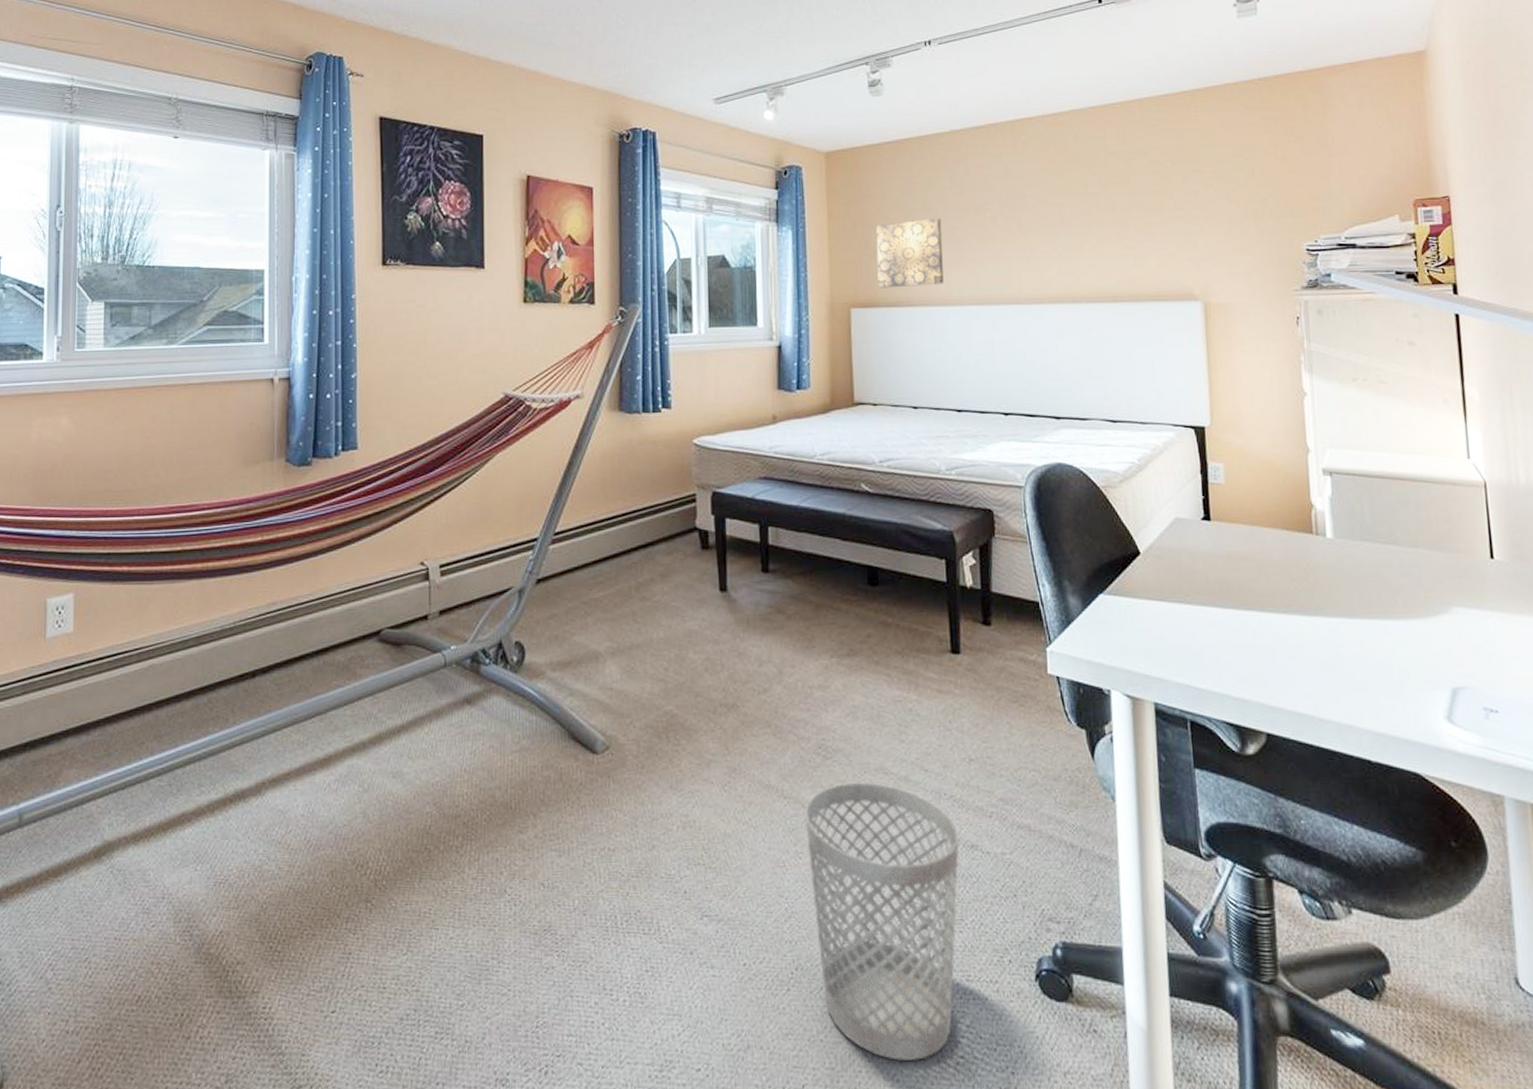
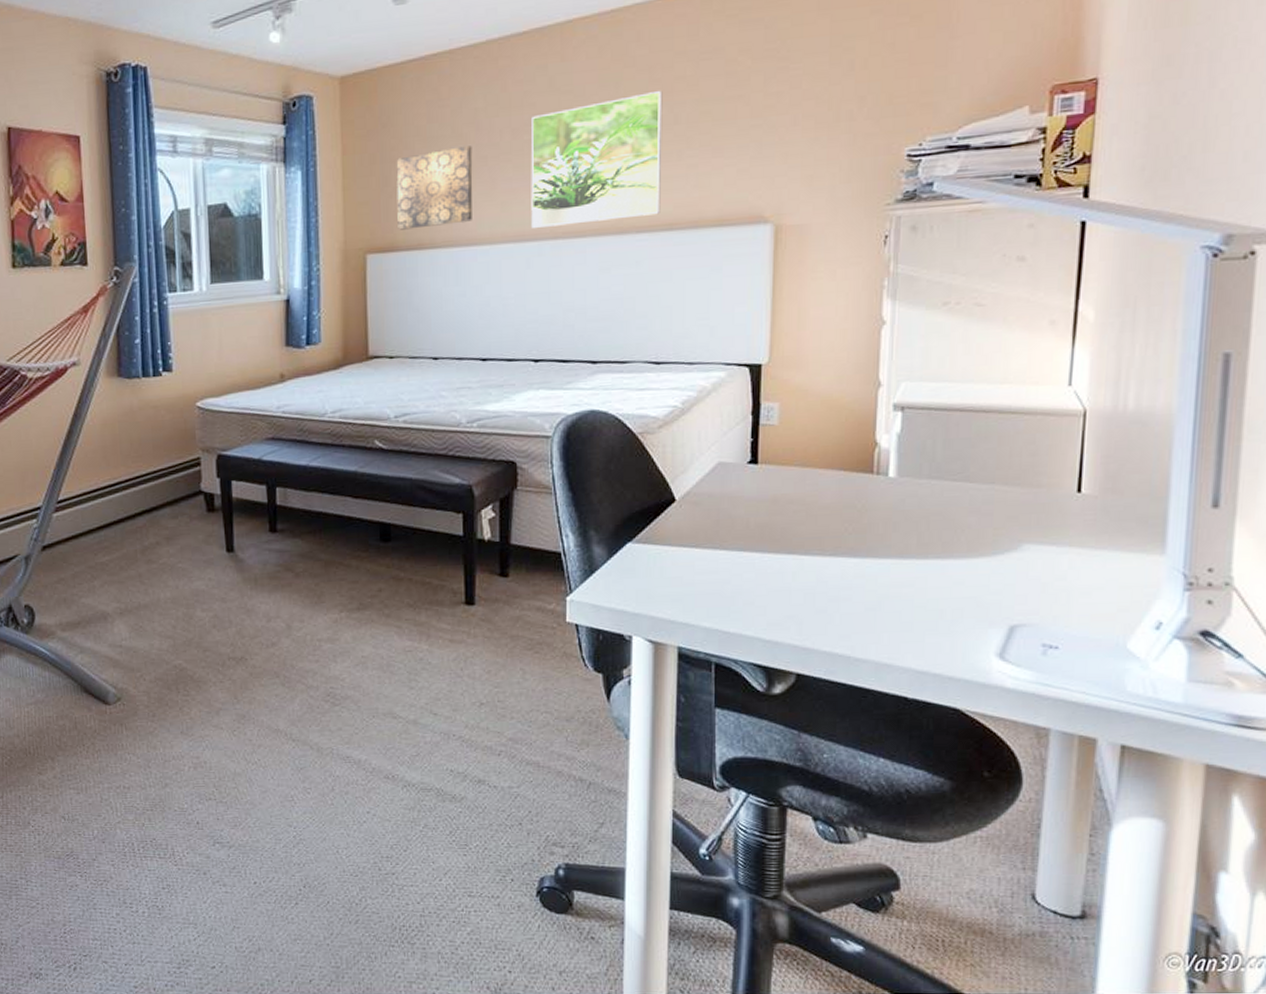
wastebasket: present [805,782,959,1061] -> none [313,725,466,961]
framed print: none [991,182,1106,293] -> present [530,90,663,228]

